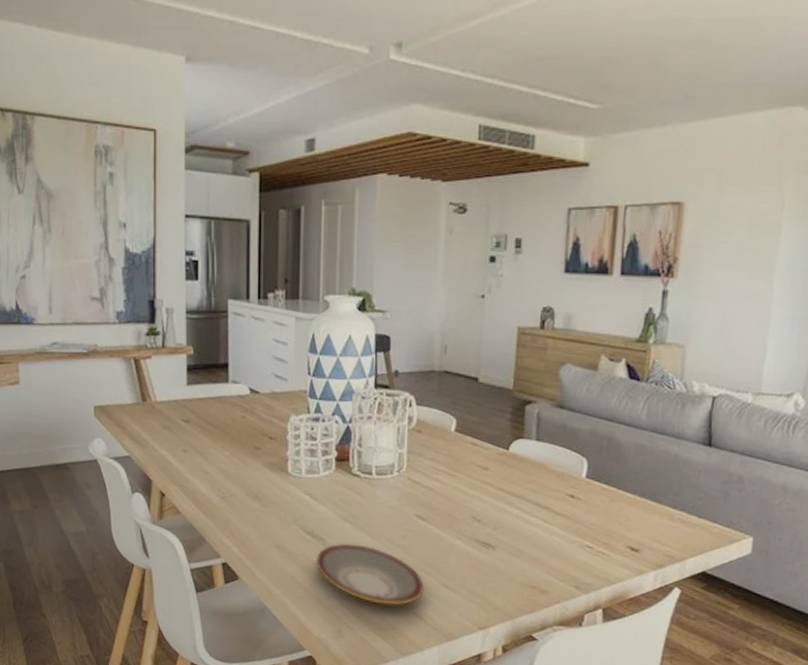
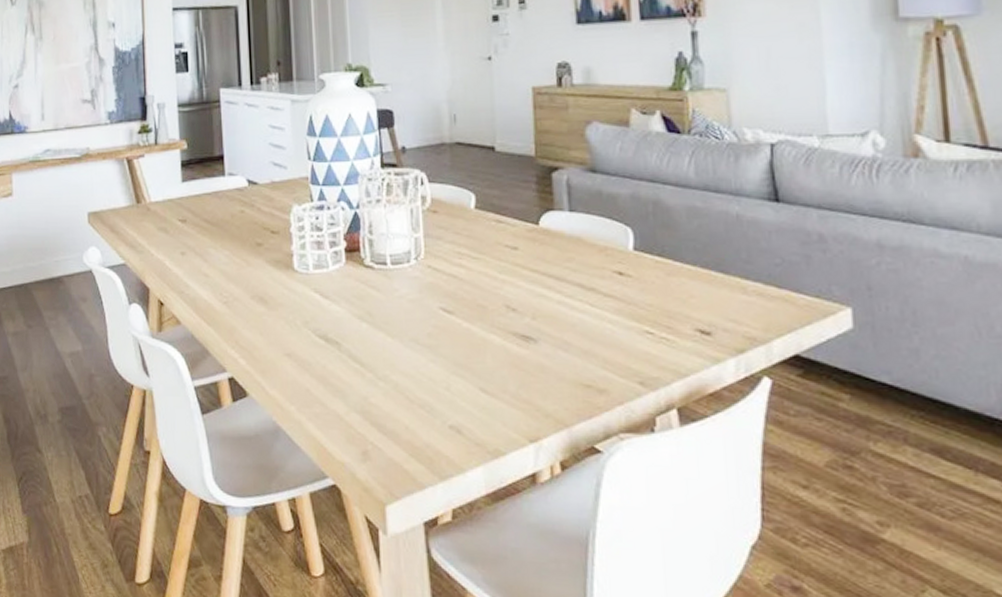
plate: present [315,543,425,606] -> none [332,346,460,418]

